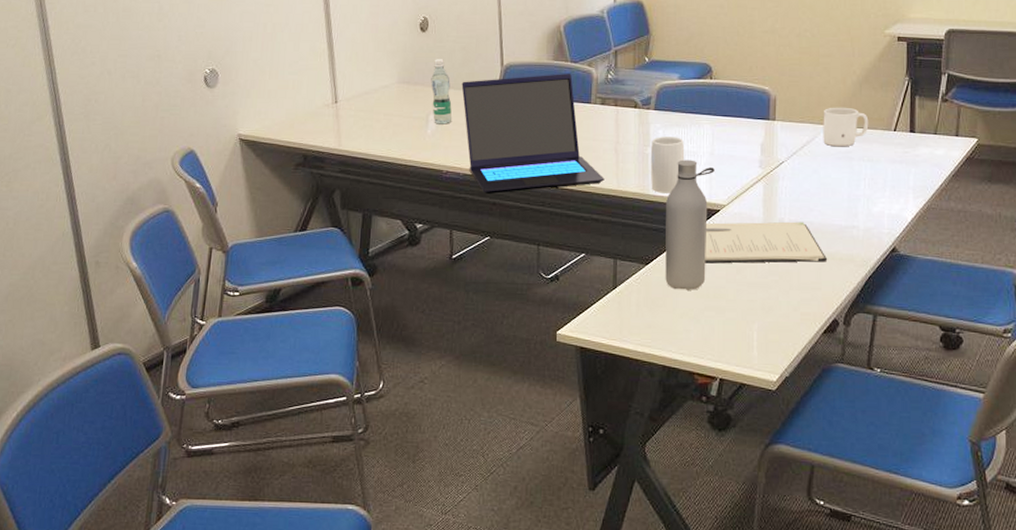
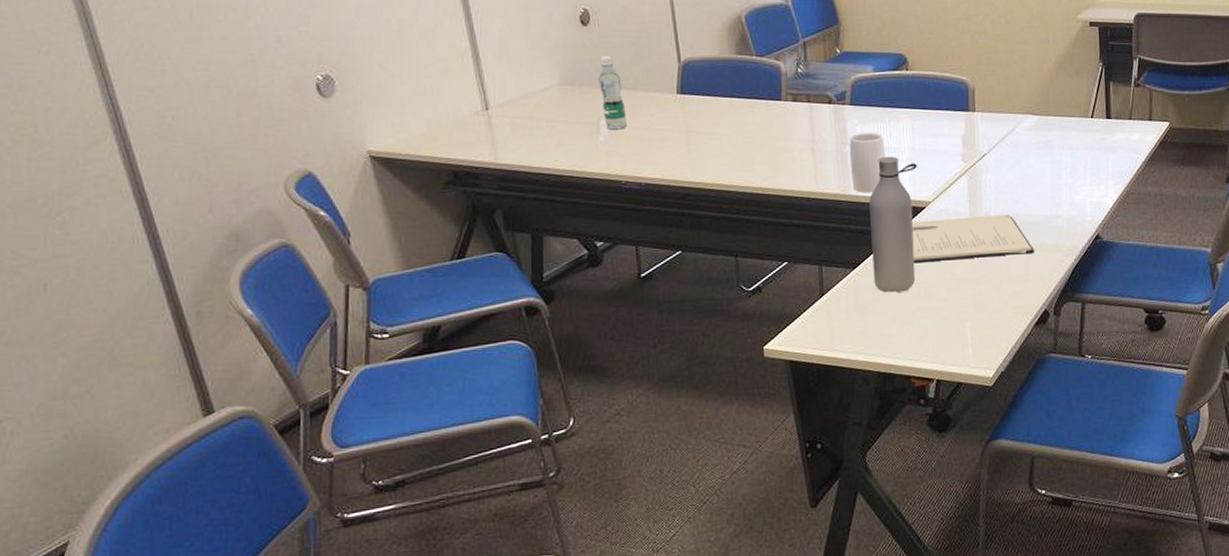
laptop: present [461,74,605,194] -> none [634,69,803,204]
mug: present [823,107,869,147] -> none [1021,95,1067,136]

